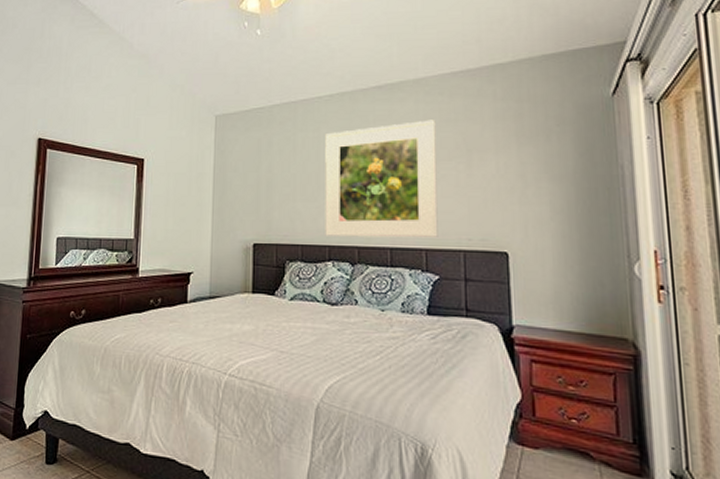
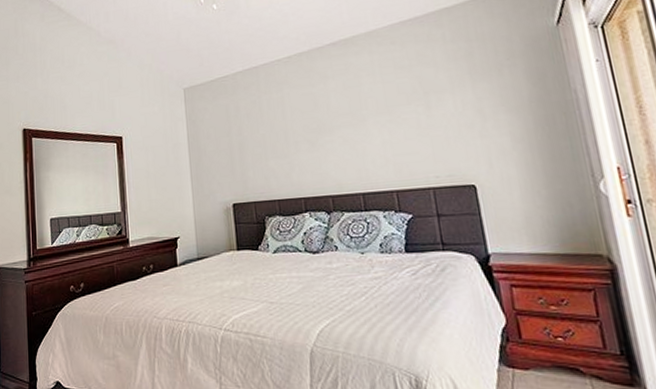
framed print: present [325,119,438,238] -> none [288,68,407,189]

